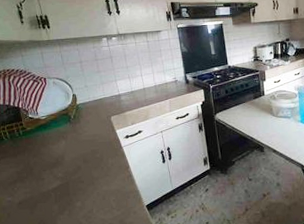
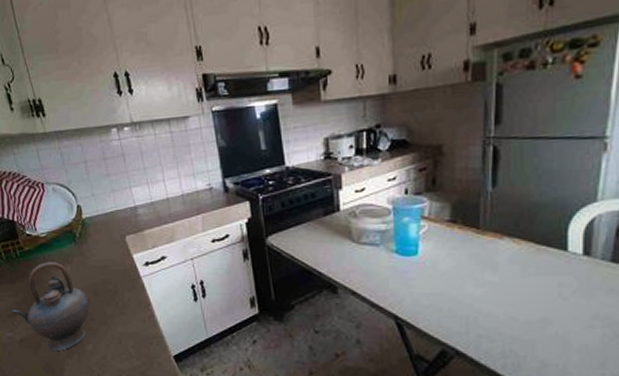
teapot: none [12,138,80,209] -> present [11,262,89,351]

